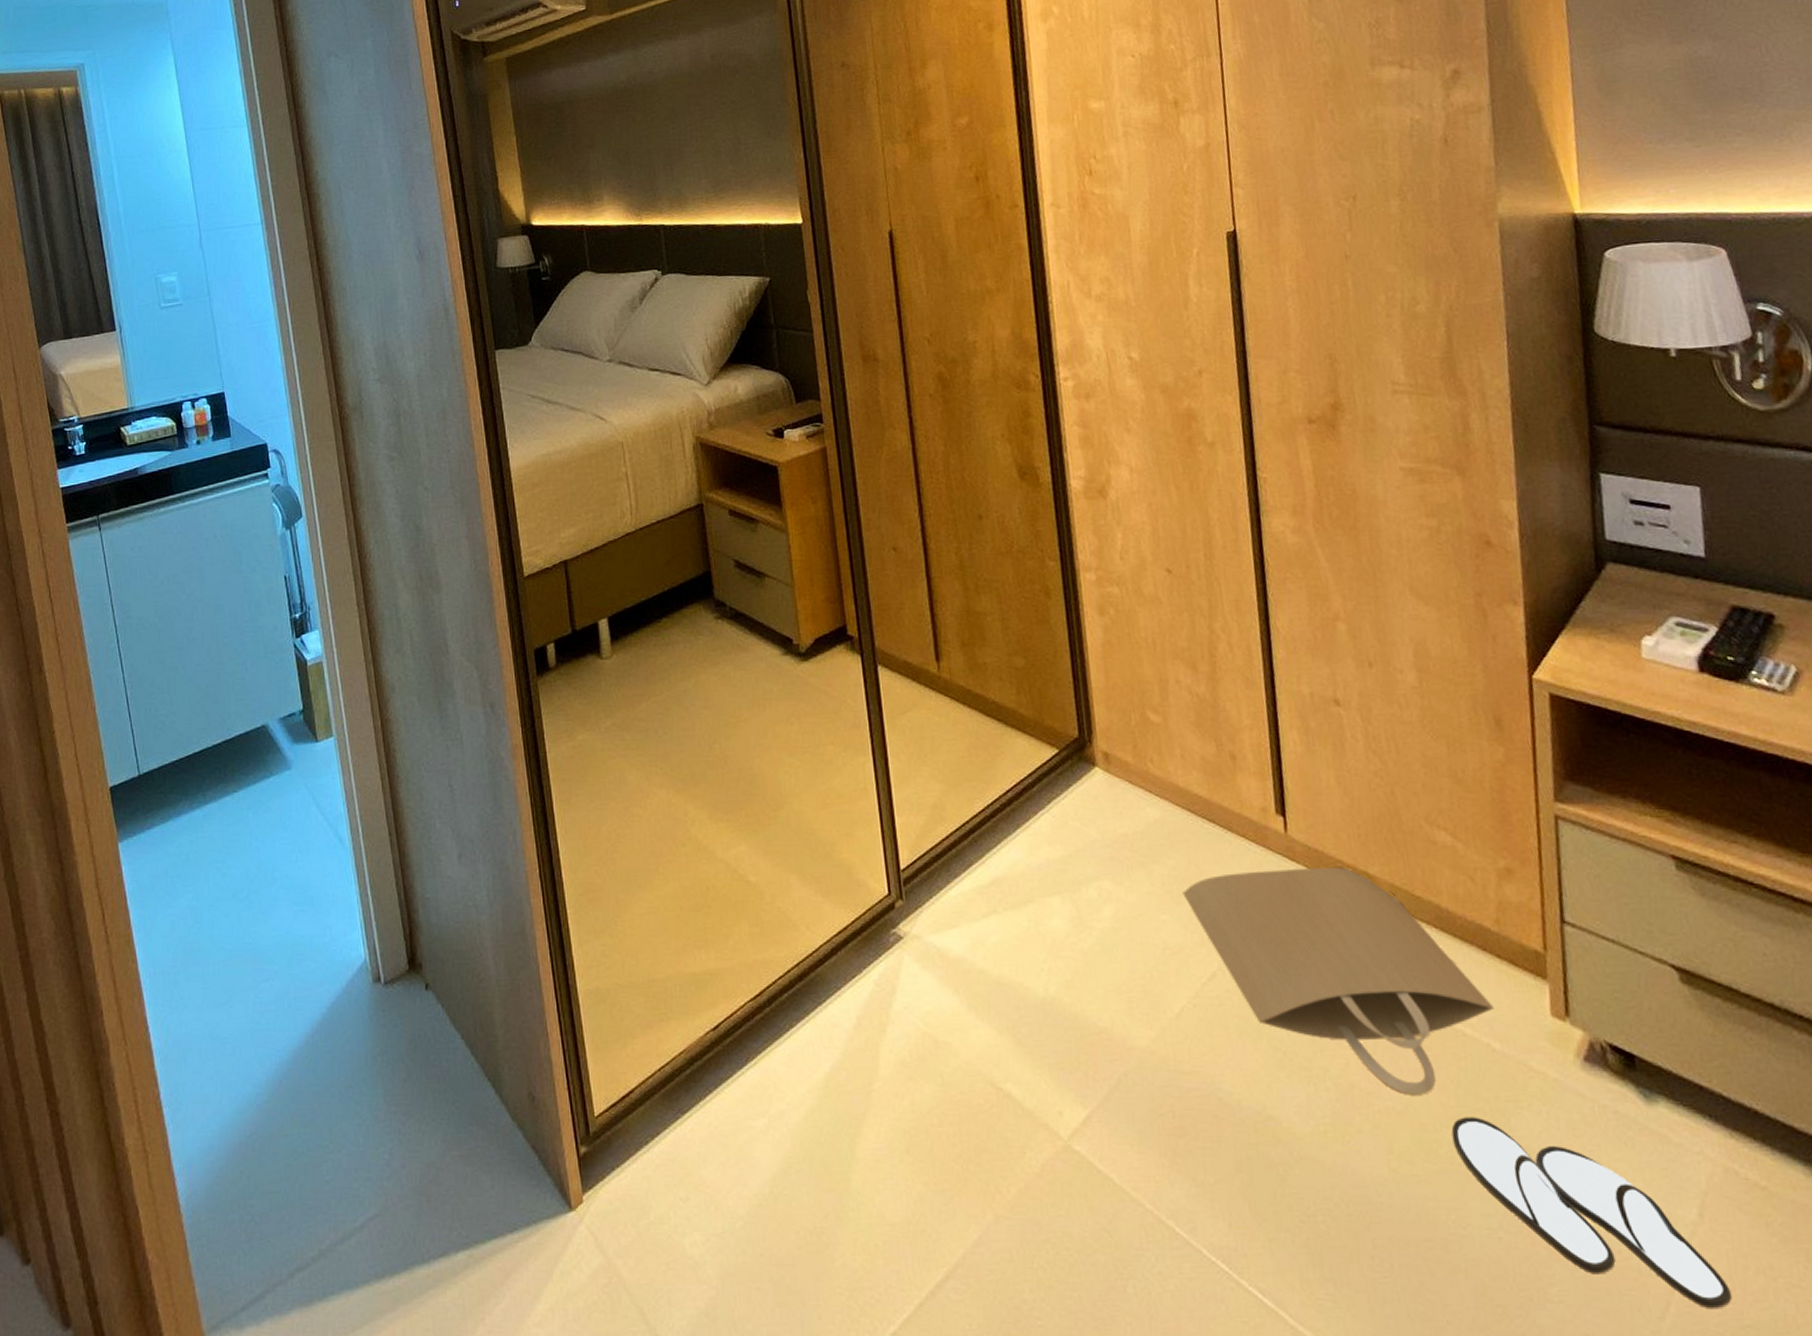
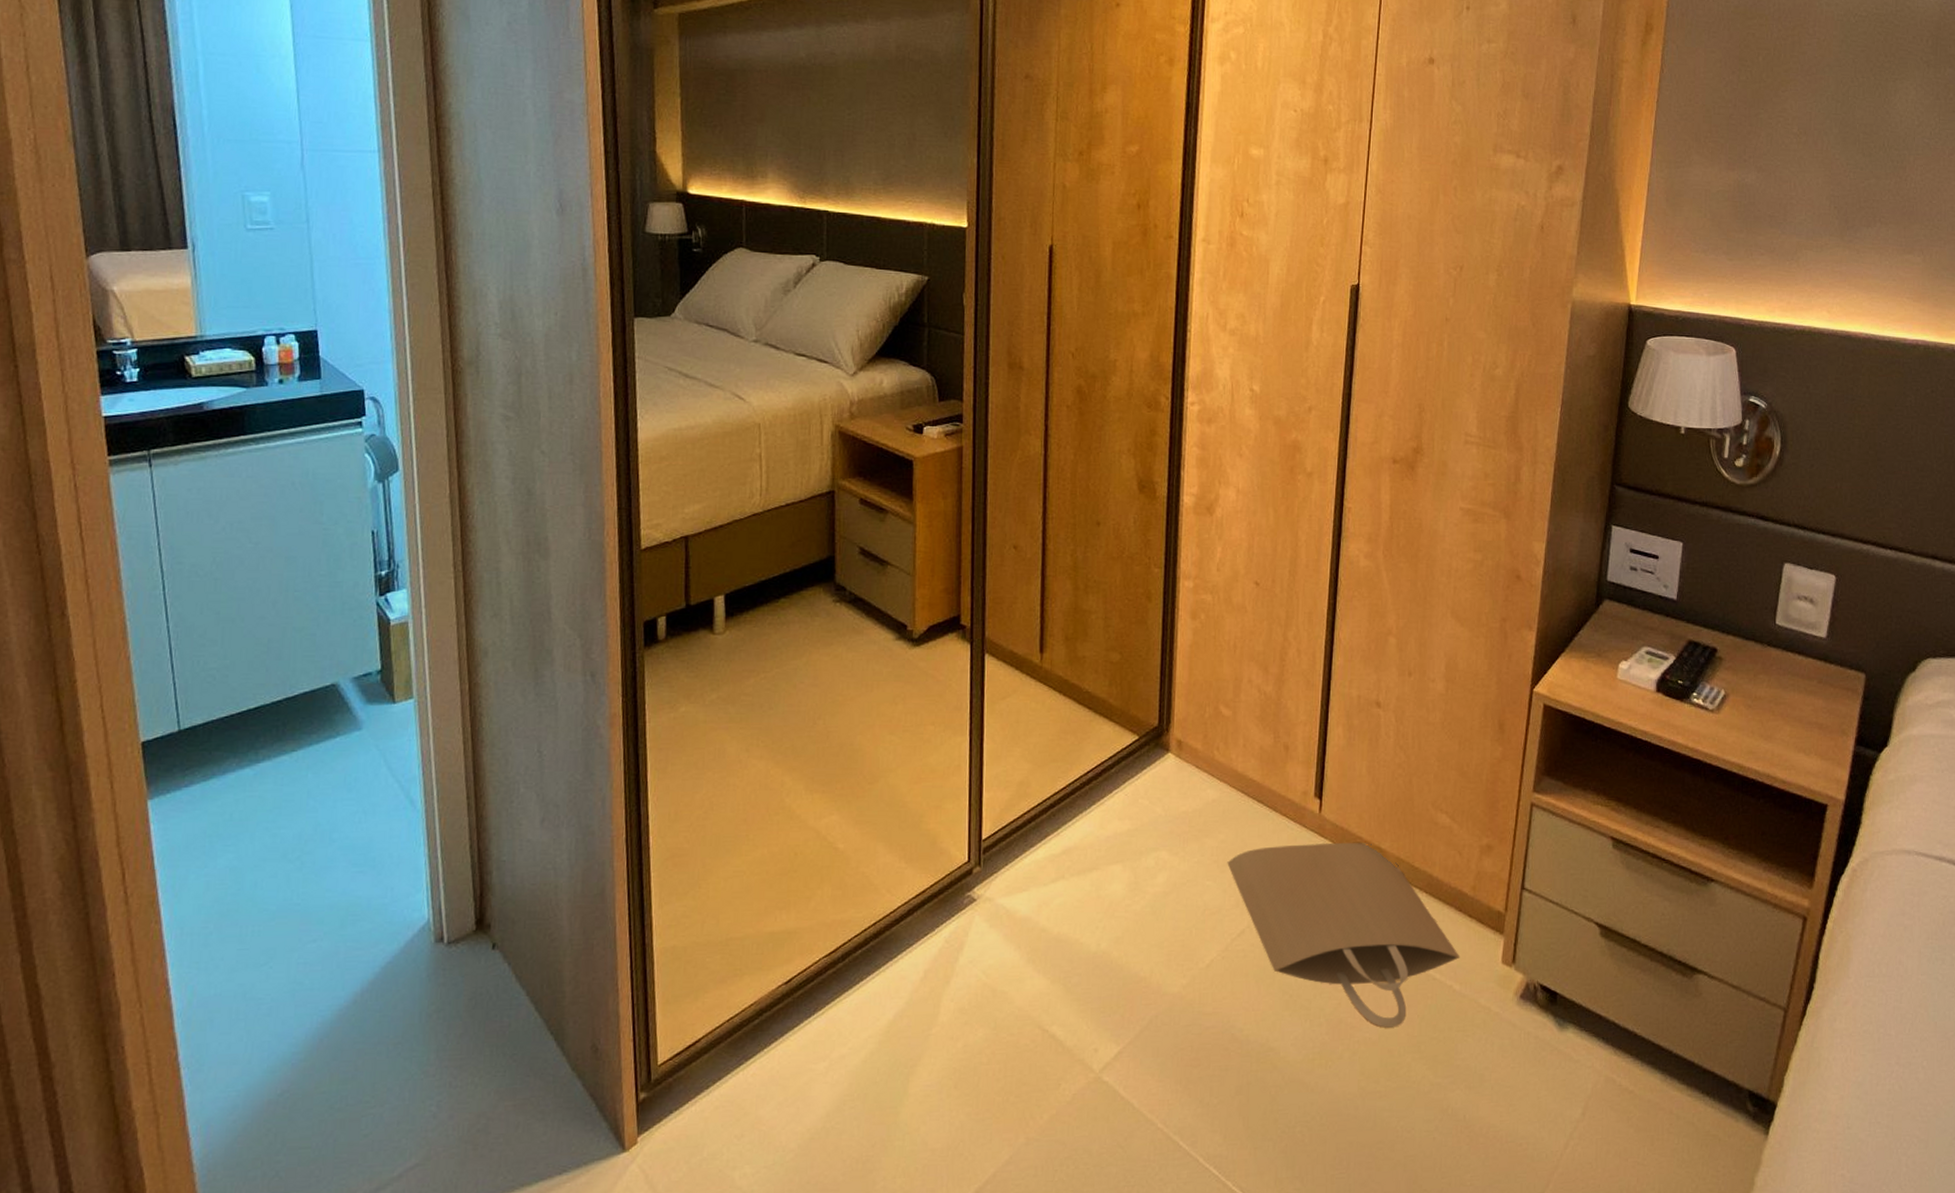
slippers: present [1451,1117,1733,1309] -> none [1411,1044,1595,1185]

